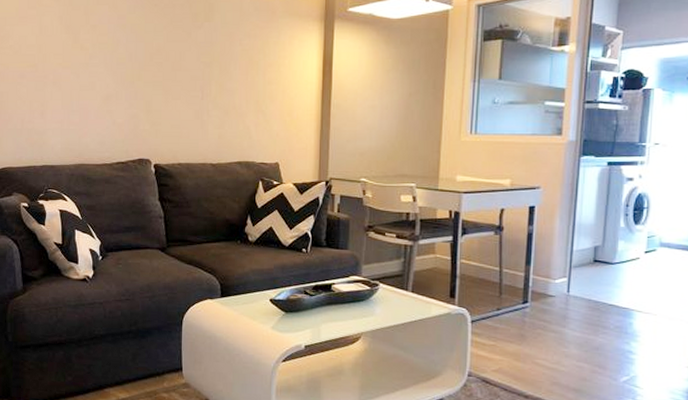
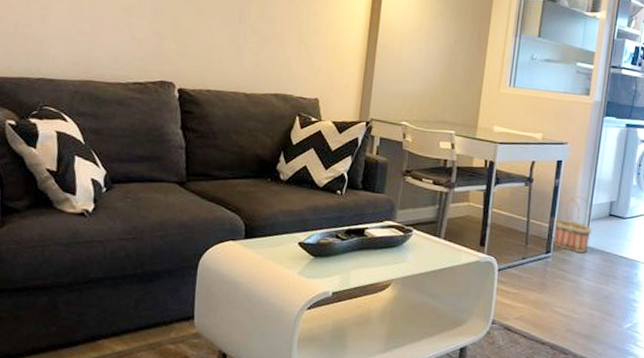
basket: none [529,242,574,303] -> present [552,196,592,253]

